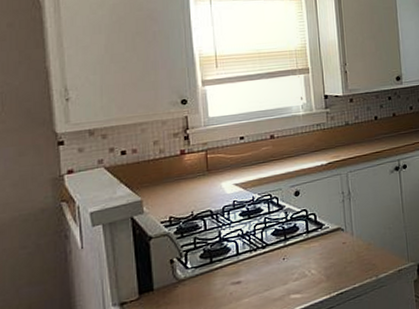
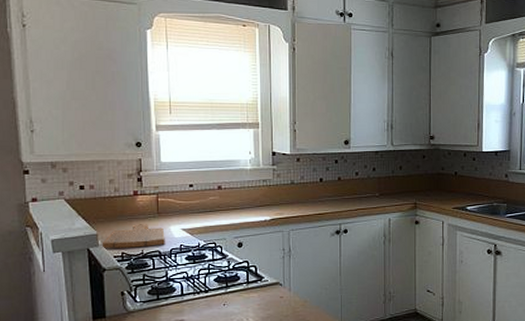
cutting board: none [147,183,217,215] -> present [102,224,165,248]

